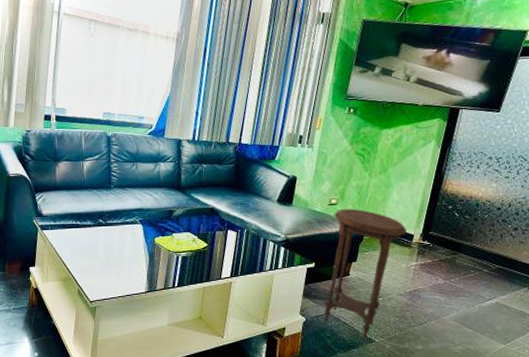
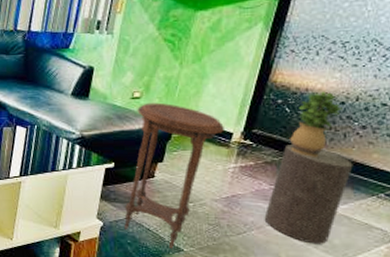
stool: none [441,244,509,331] -> present [264,145,353,244]
potted plant: none [459,198,499,255] -> present [290,91,343,157]

